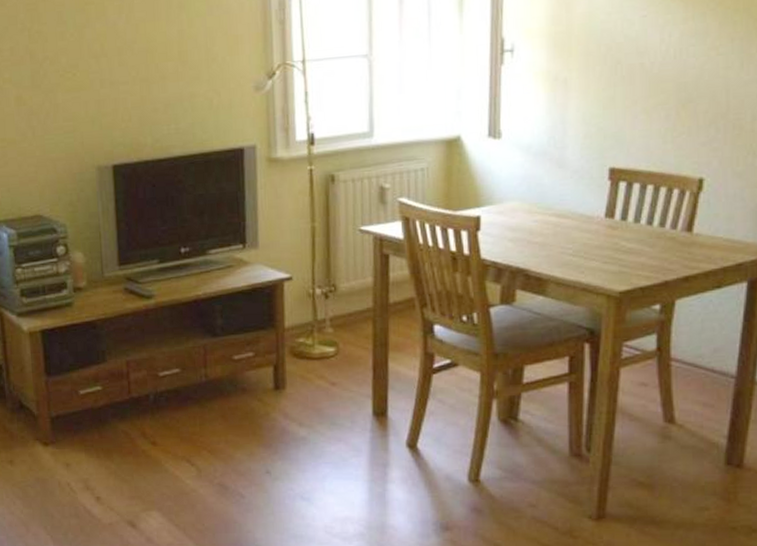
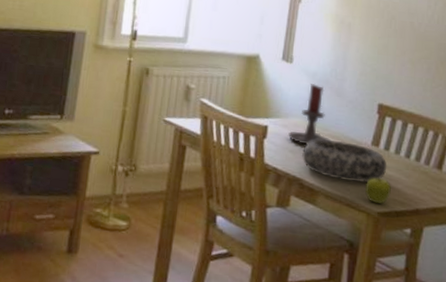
candle holder: none [504,158,557,230] -> present [287,84,332,145]
decorative bowl: none [523,218,626,264] -> present [301,139,387,183]
fruit: none [602,253,633,282] -> present [365,178,391,204]

